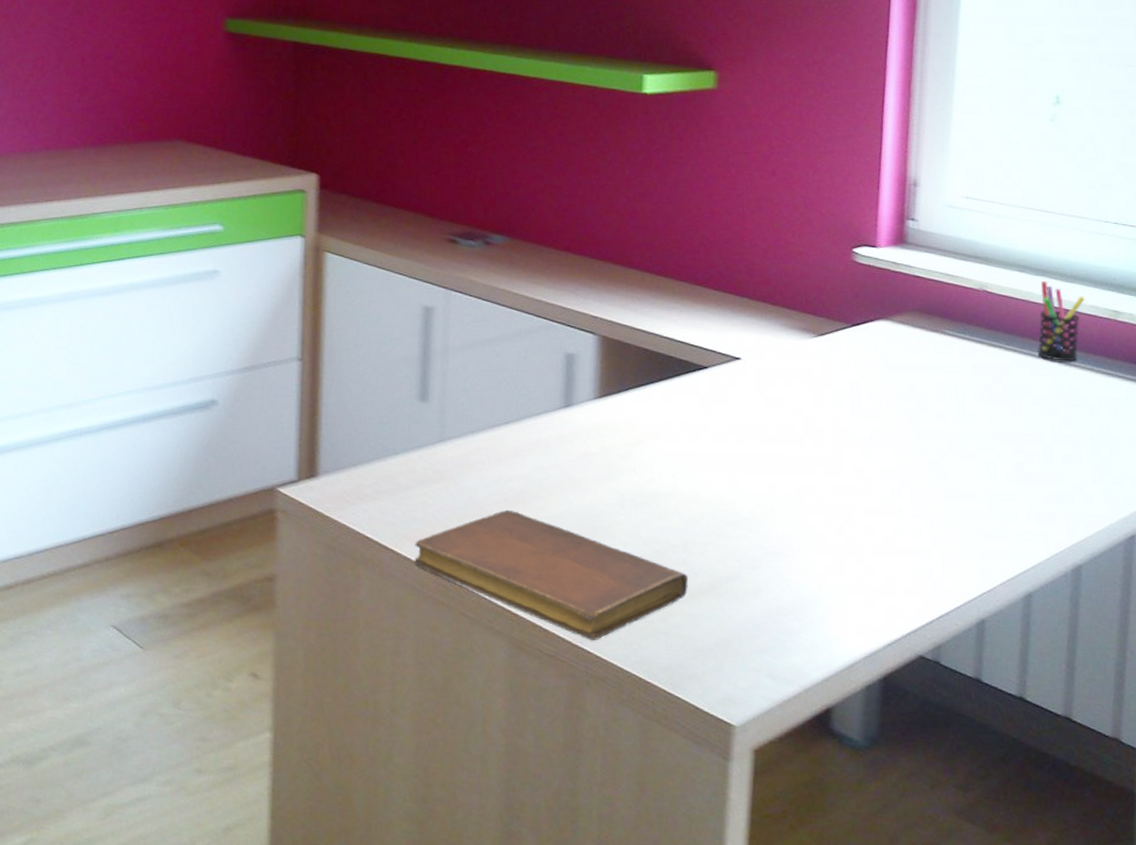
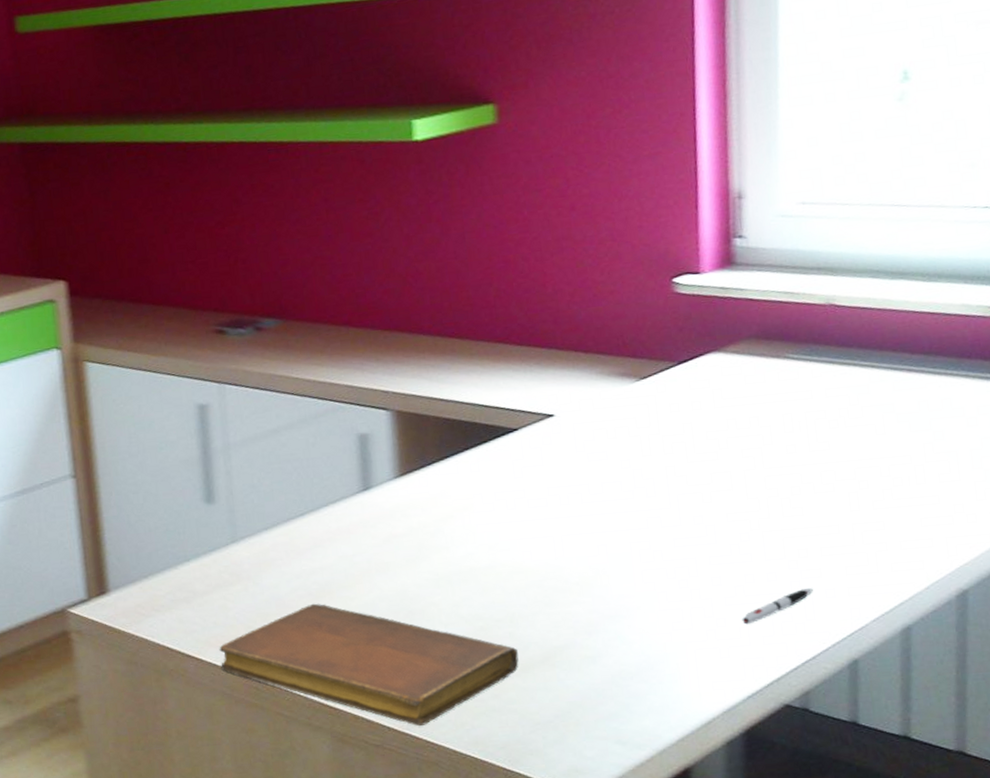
pen: none [888,547,951,576] -> present [741,588,813,625]
pen holder: present [1037,281,1085,362] -> none [899,285,953,372]

